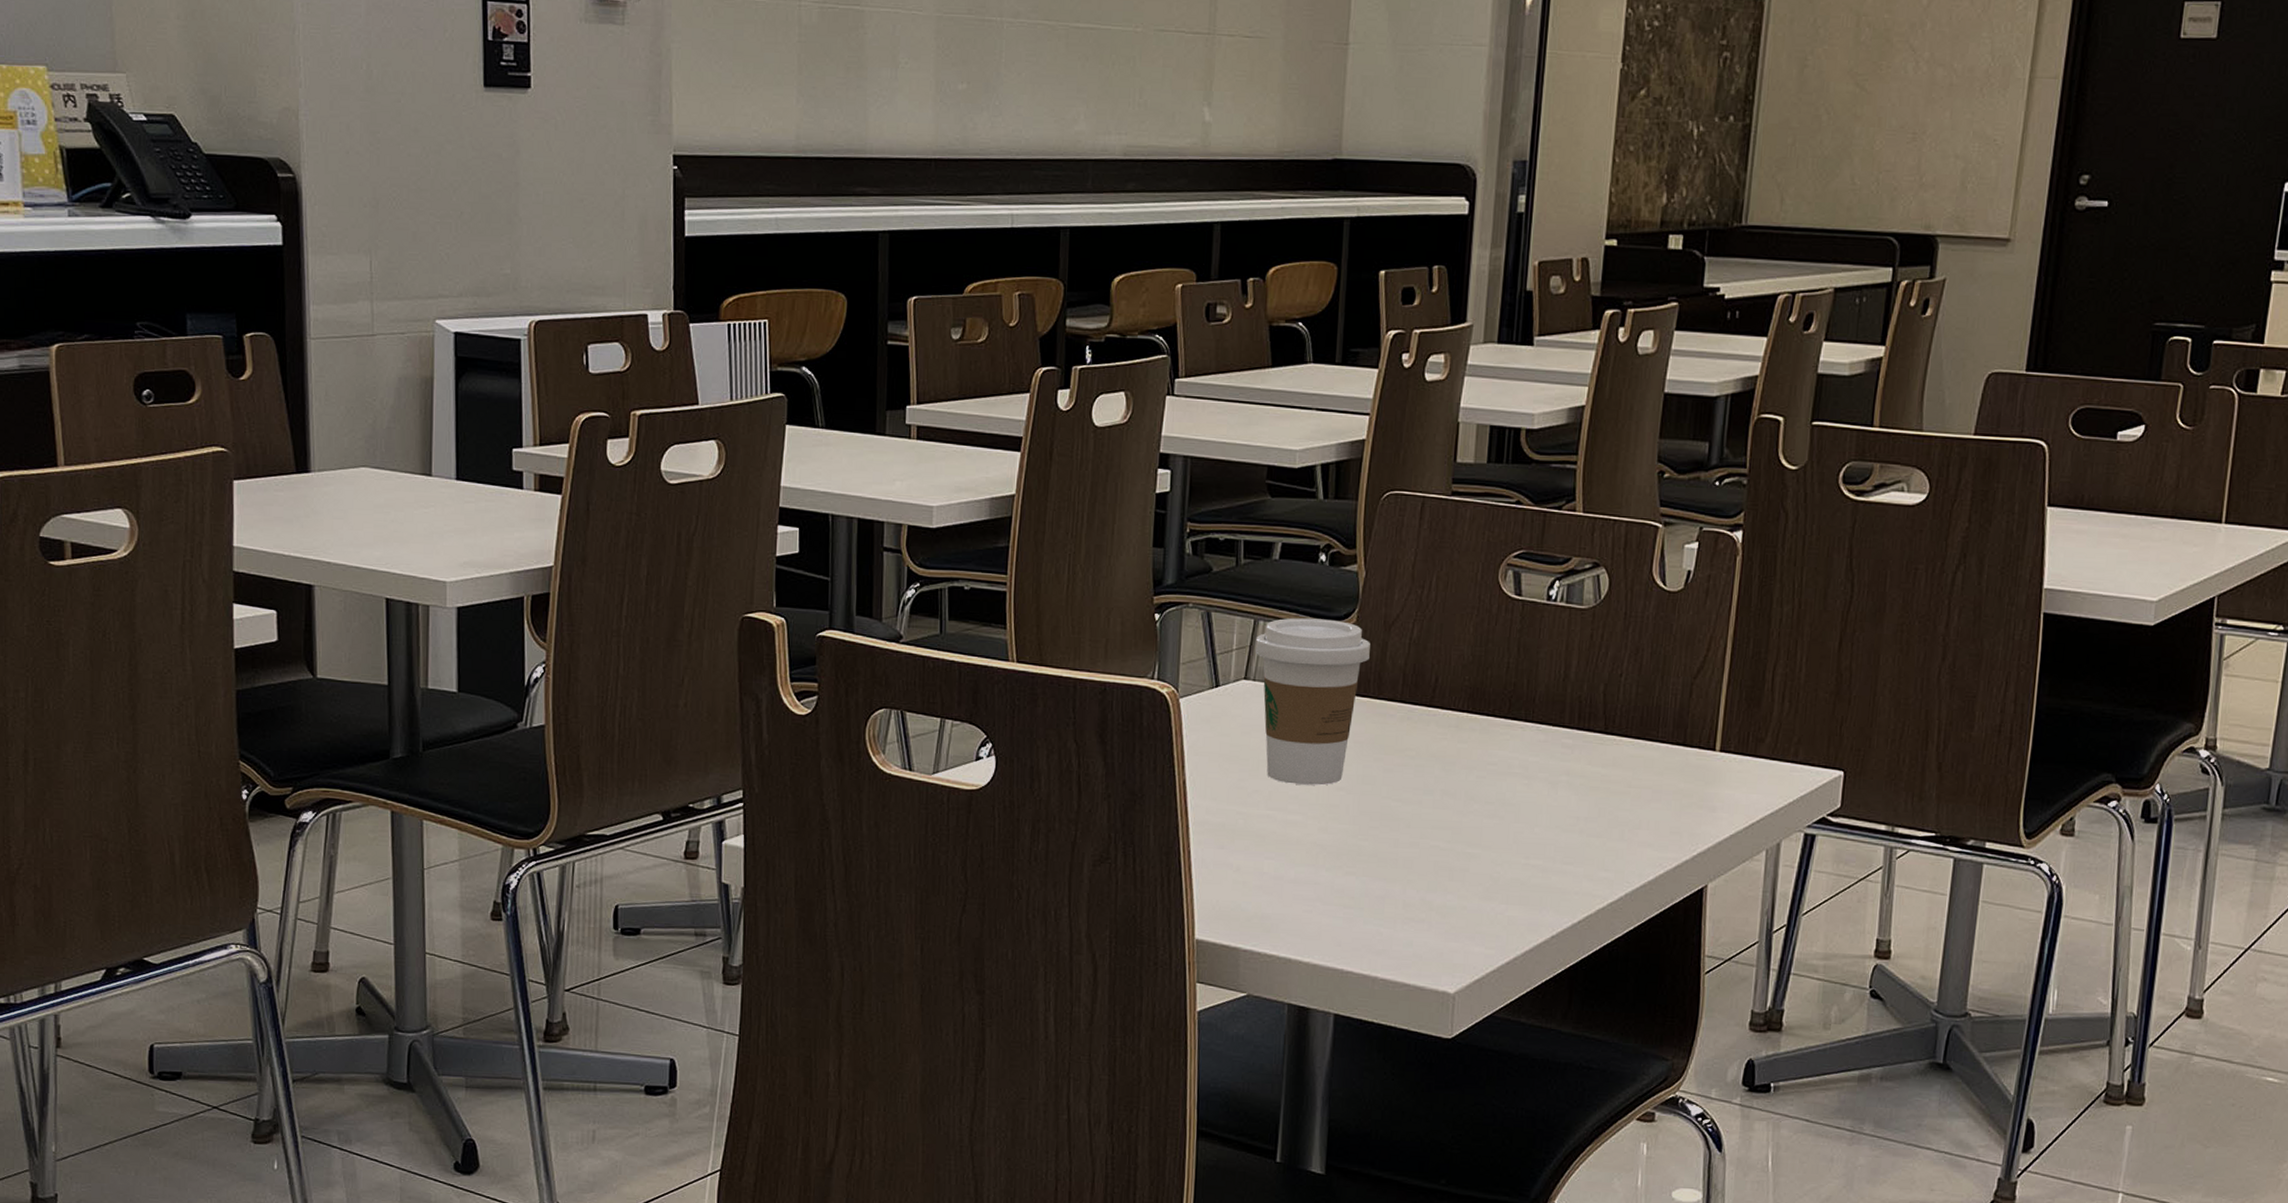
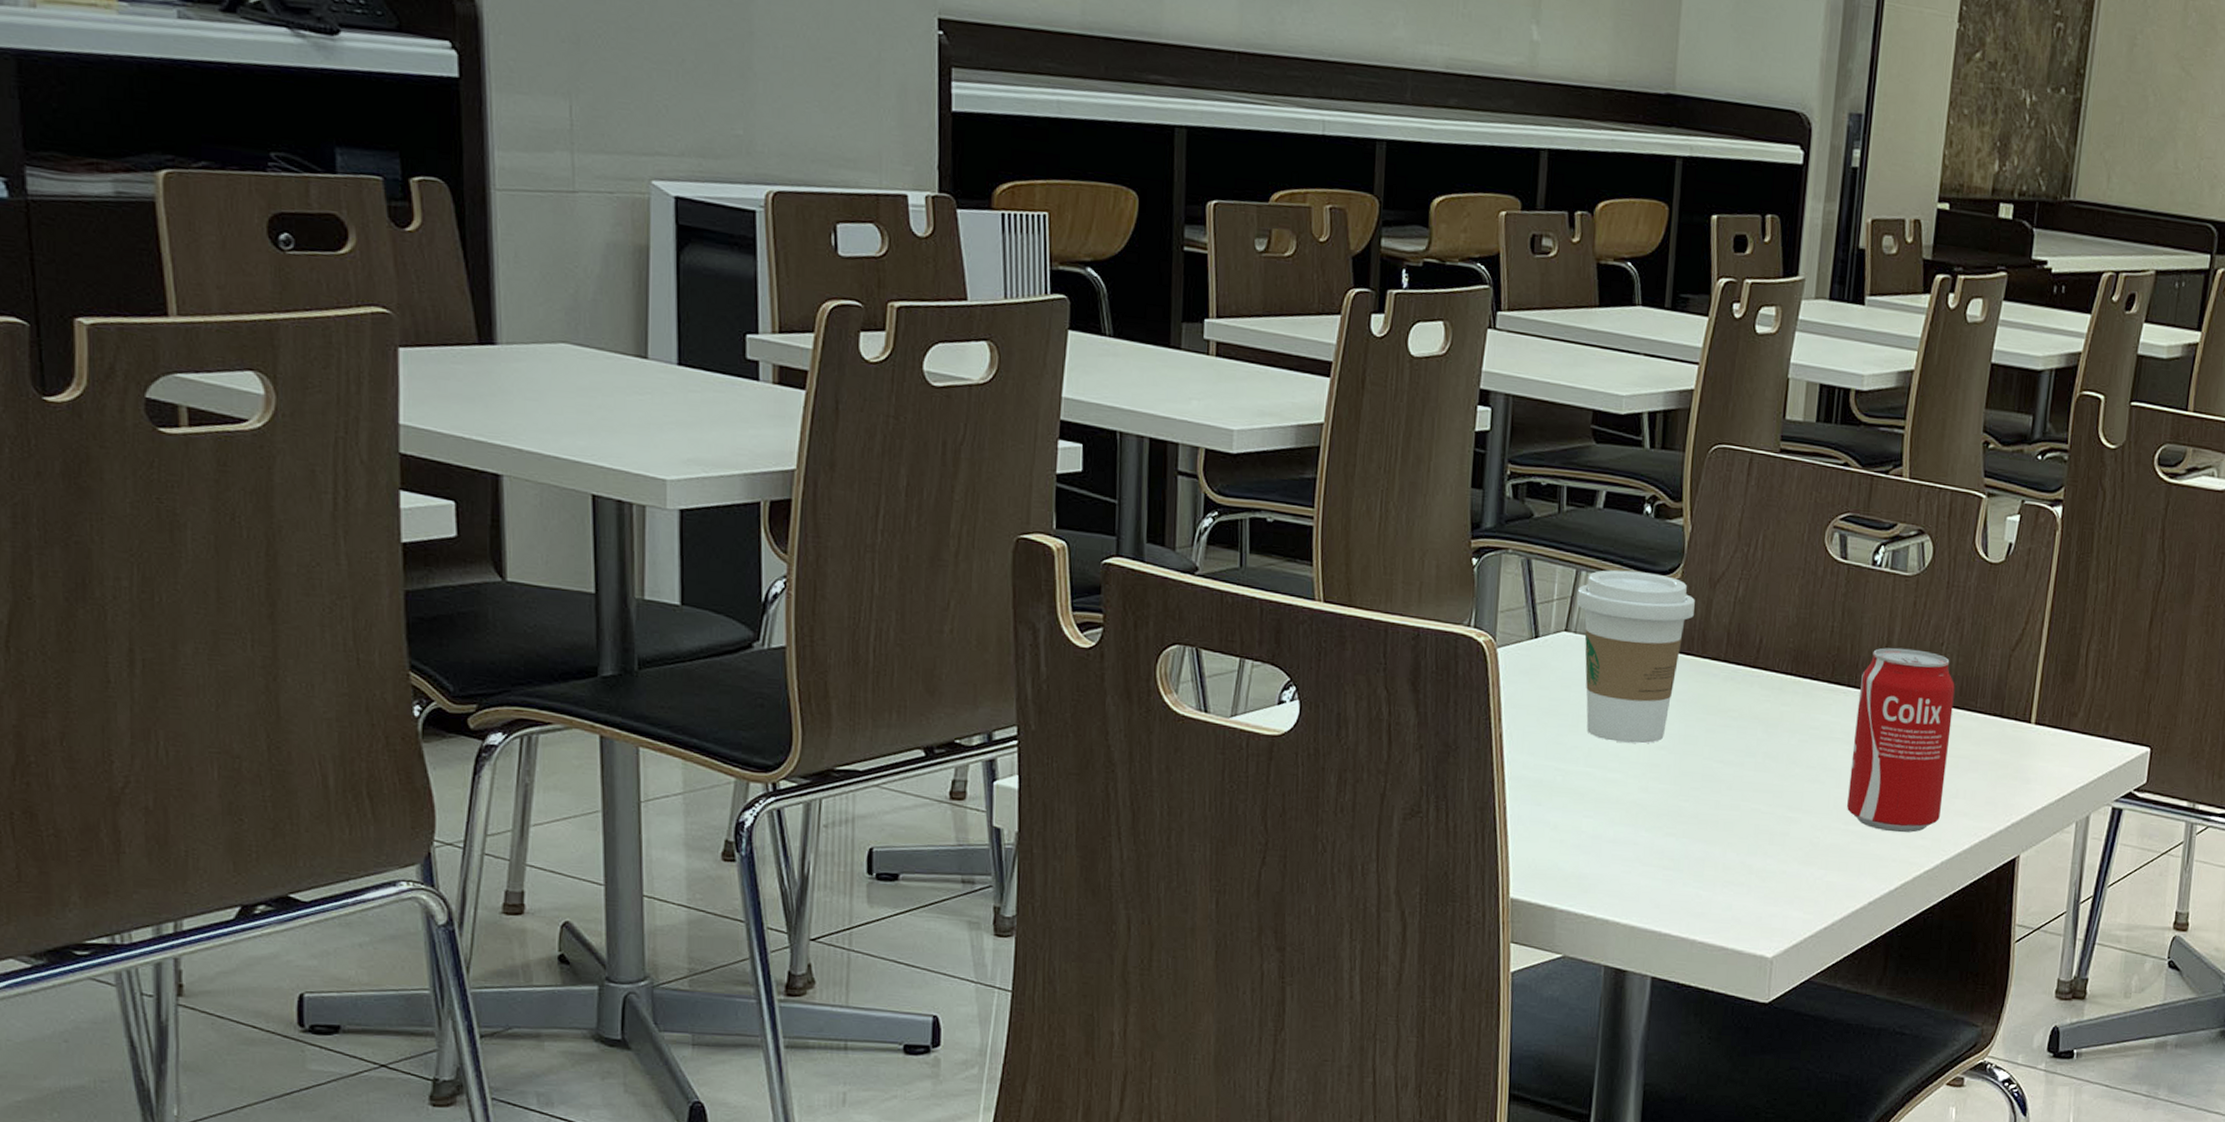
beverage can: none [1527,681,1635,866] -> present [1847,648,1955,833]

